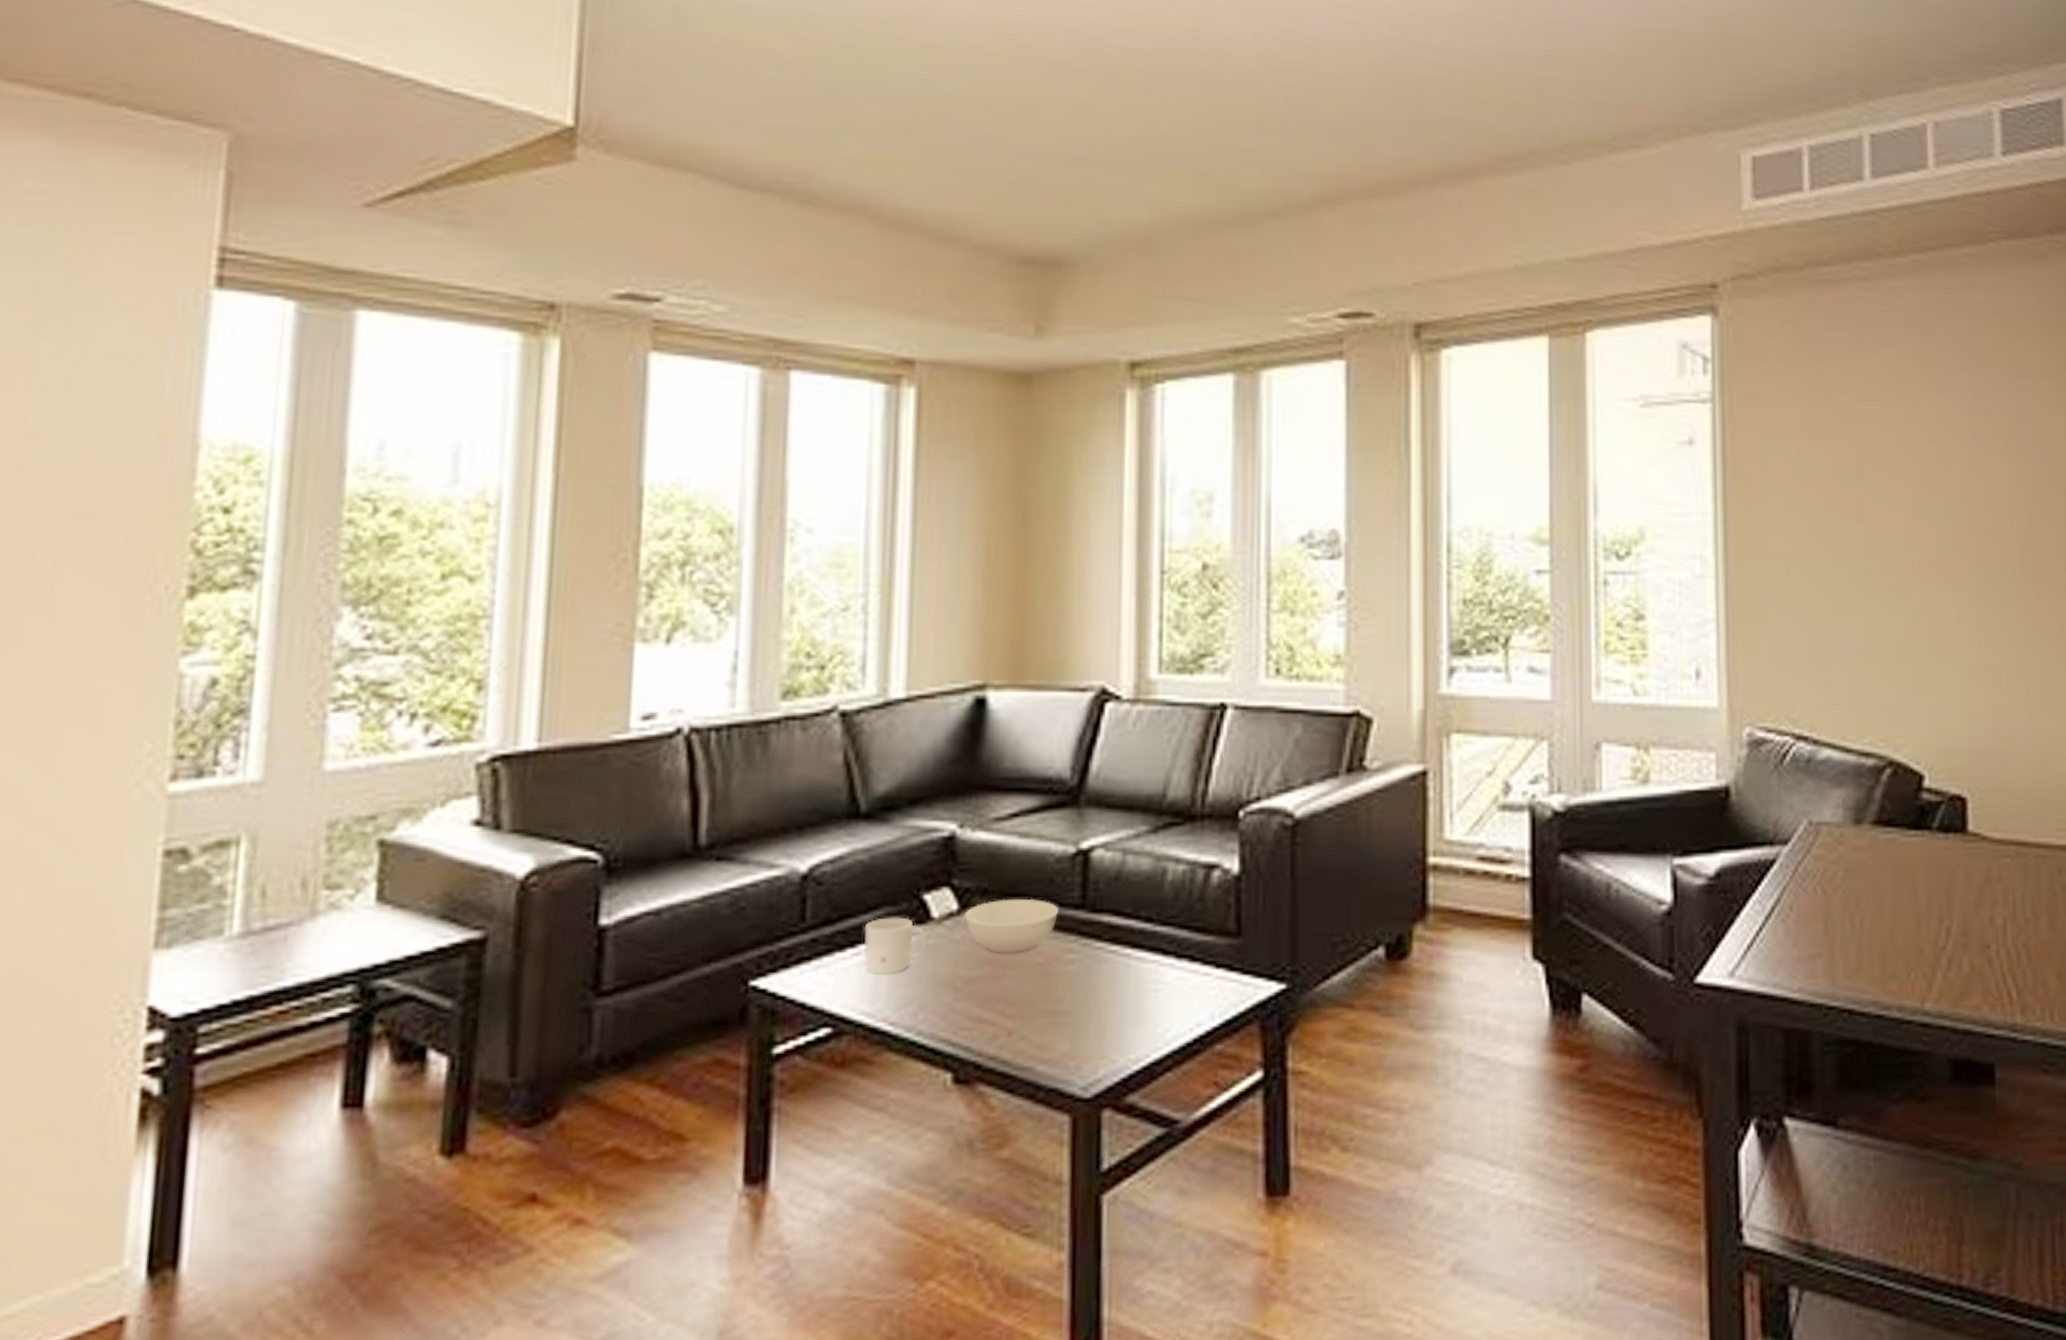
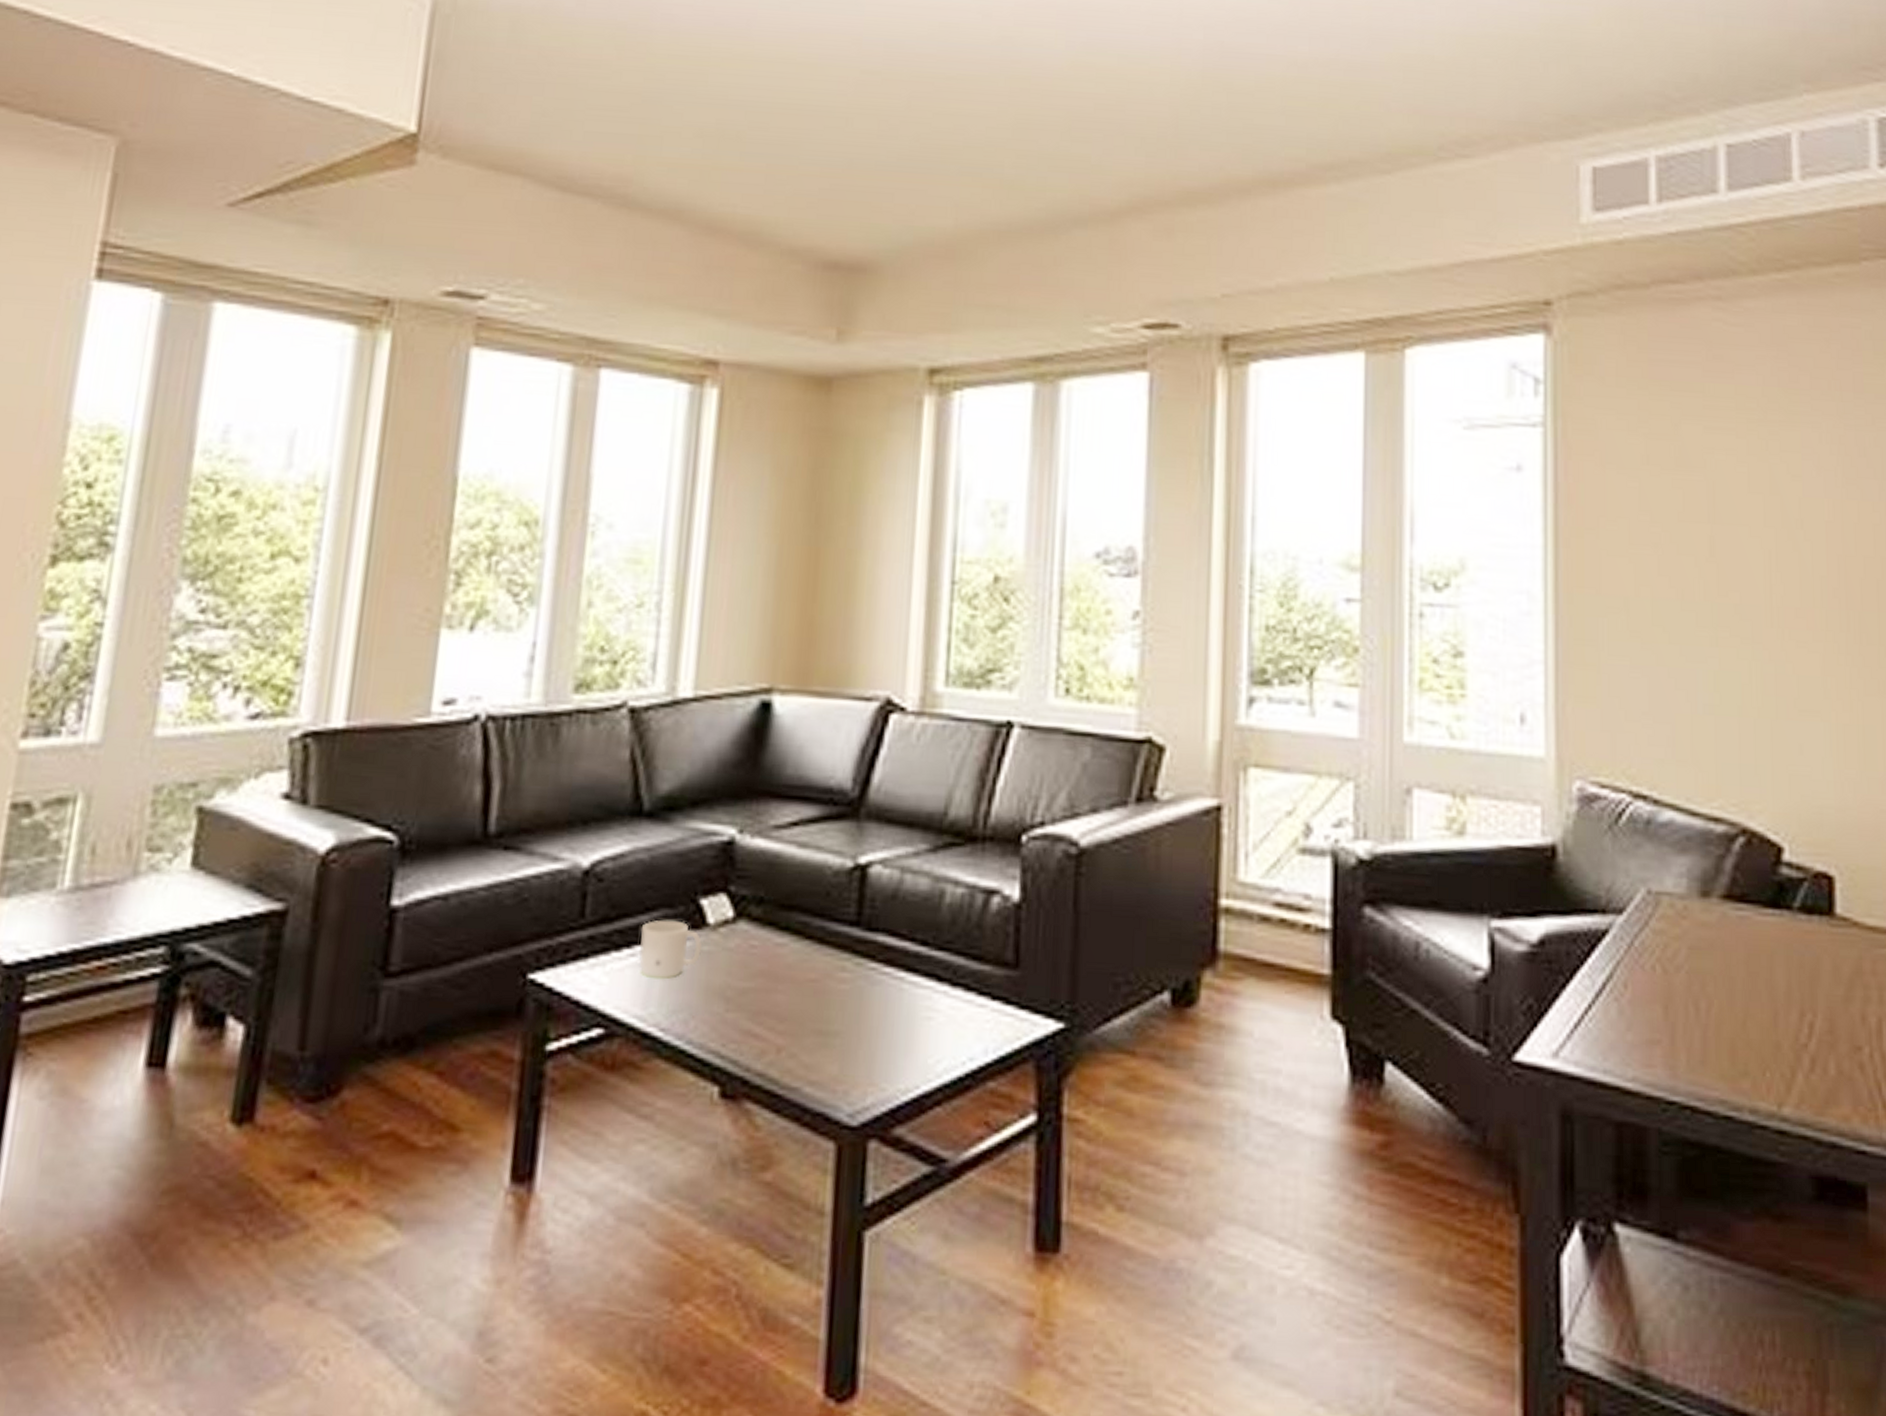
bowl: present [965,898,1060,954] -> none [740,909,835,968]

